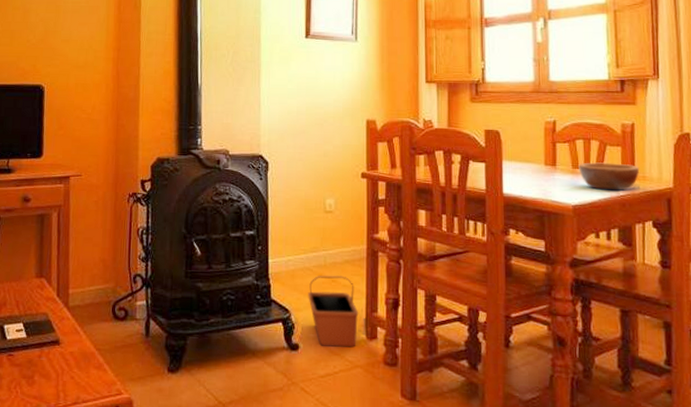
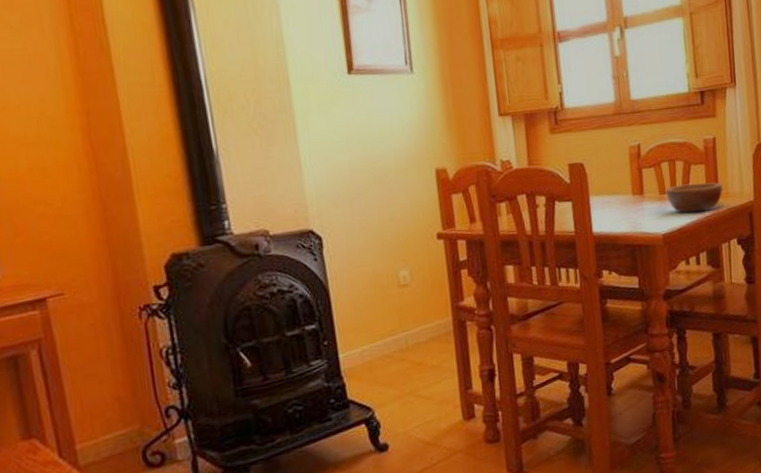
basket: present [308,275,359,348] -> none [391,356,453,440]

